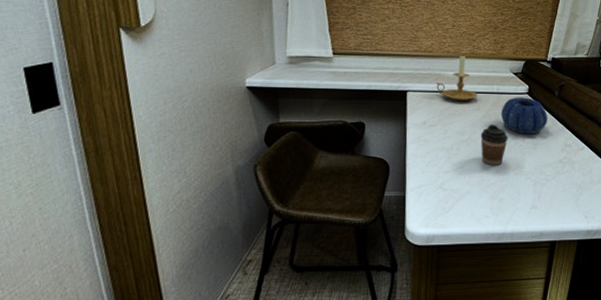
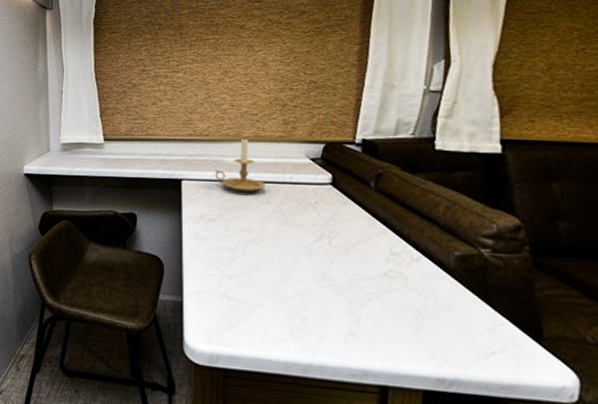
coffee cup: present [480,124,508,166] -> none [271,221,308,274]
decorative bowl: present [500,97,548,135] -> none [296,188,362,237]

